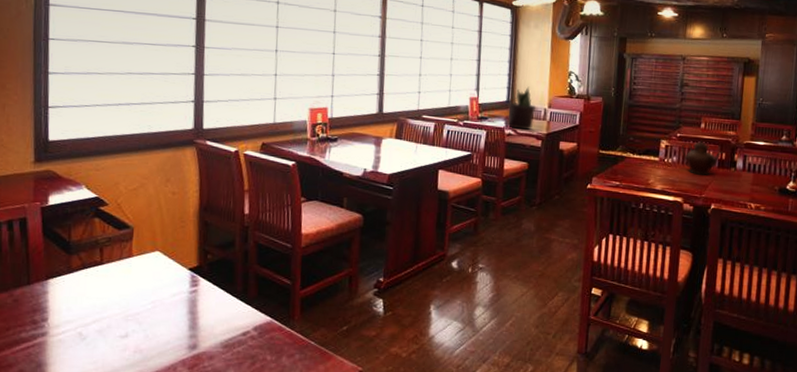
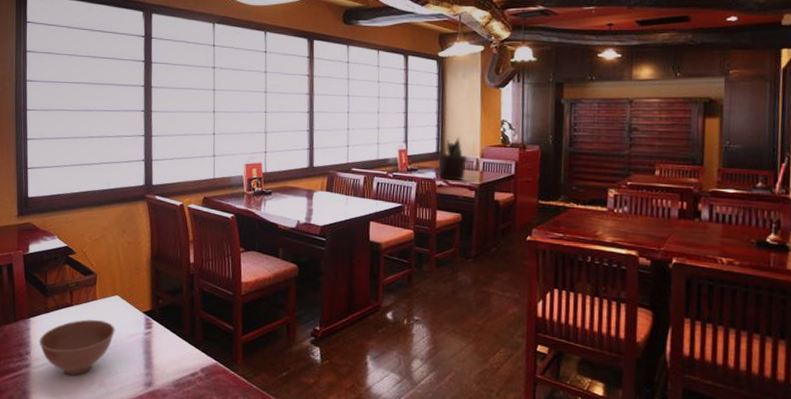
bowl: none [59,279,155,342] -> present [39,319,115,376]
teapot: present [681,139,726,175] -> none [633,187,687,227]

